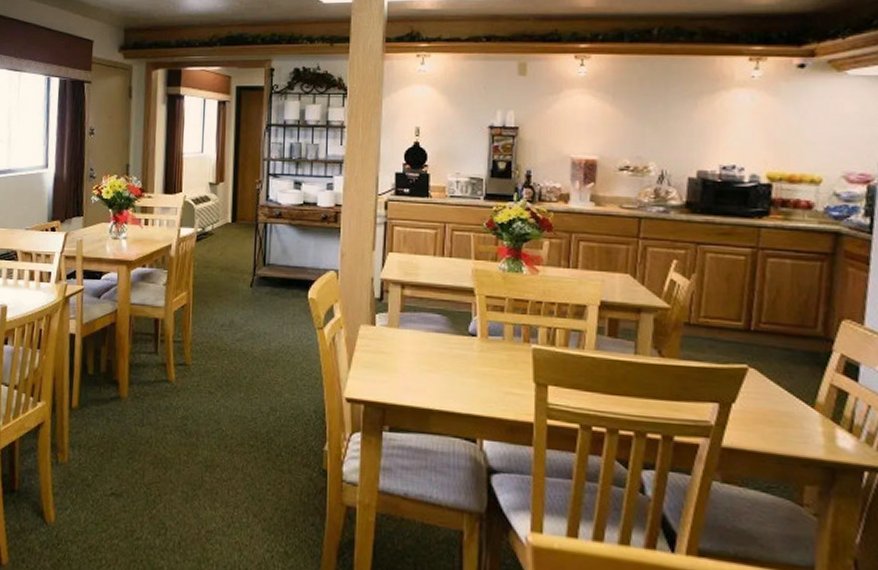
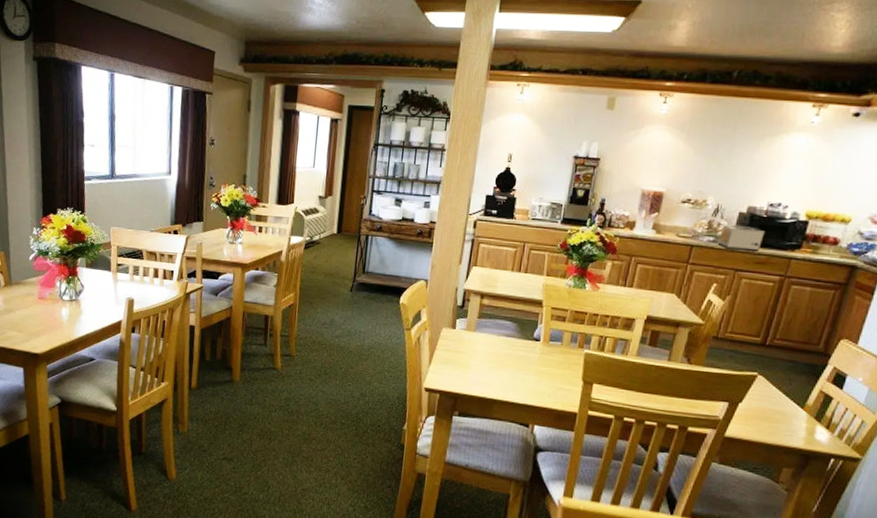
toaster: none [669,191,723,222] -> present [717,224,765,253]

